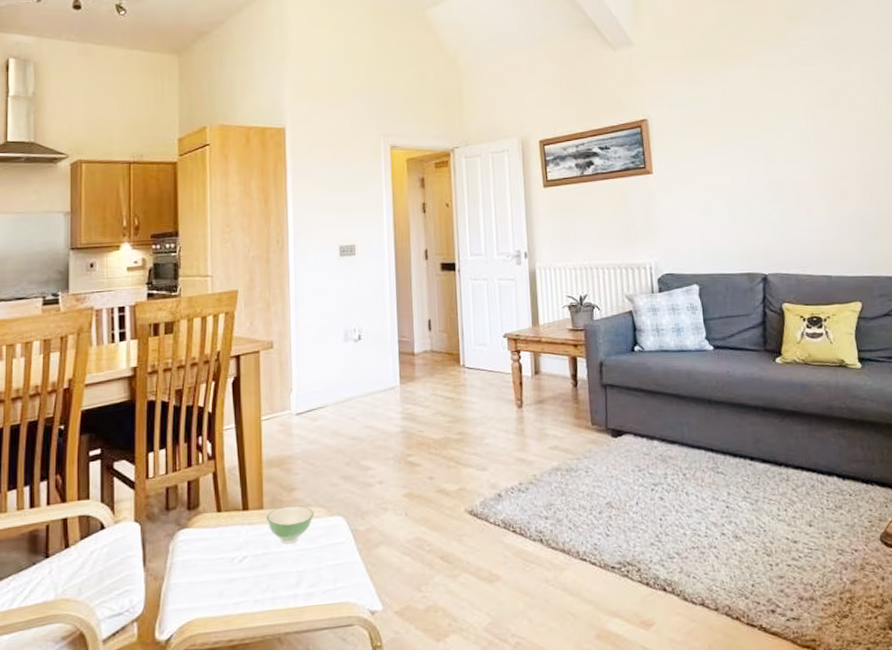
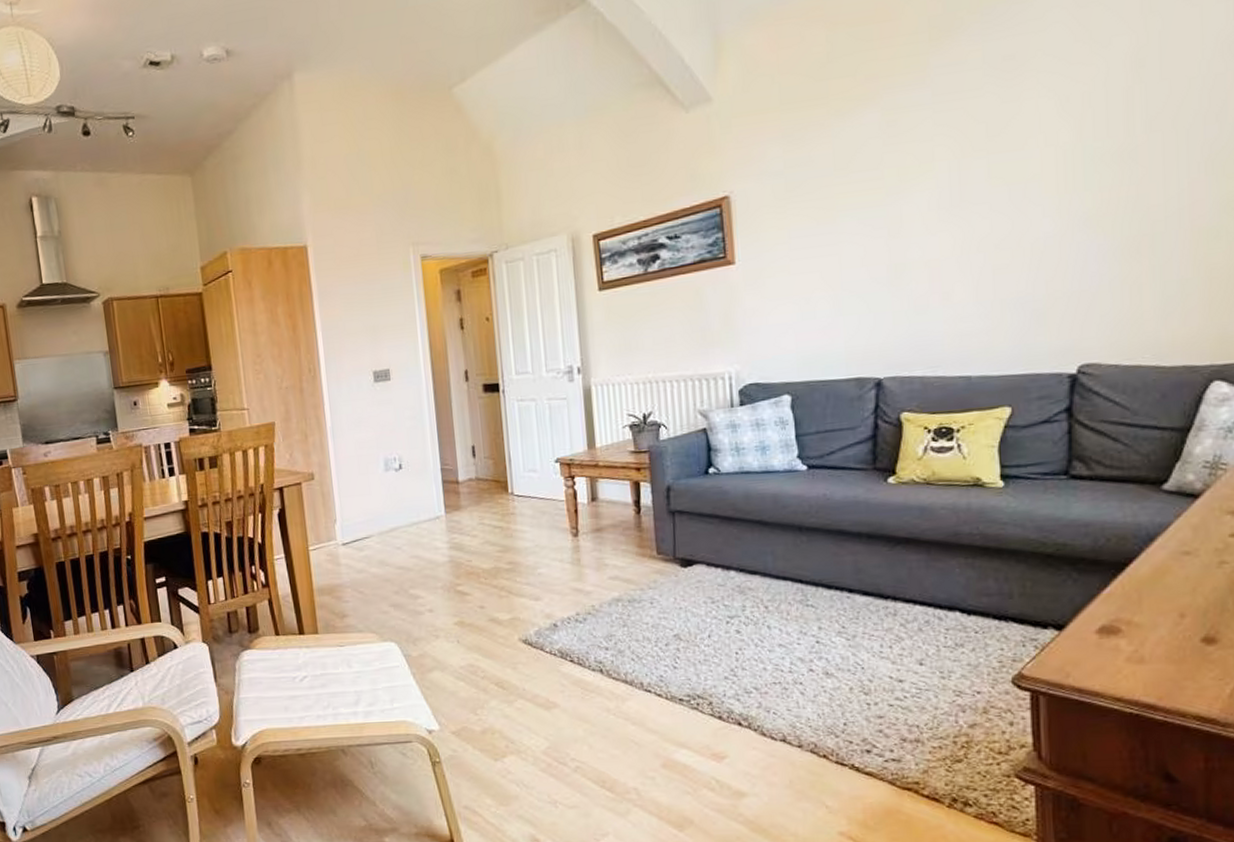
bowl: present [266,505,315,544] -> none [321,631,368,667]

